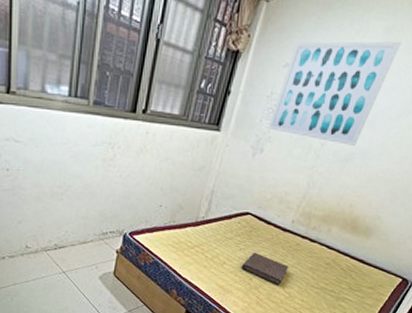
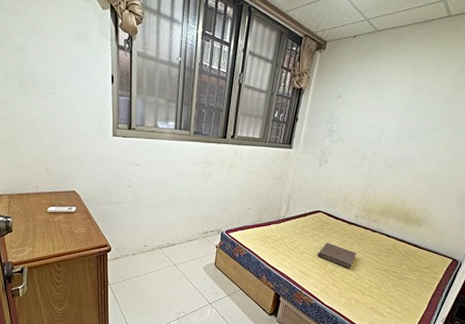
wall art: present [268,41,402,146] -> none [329,74,427,154]

